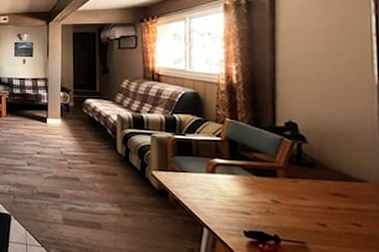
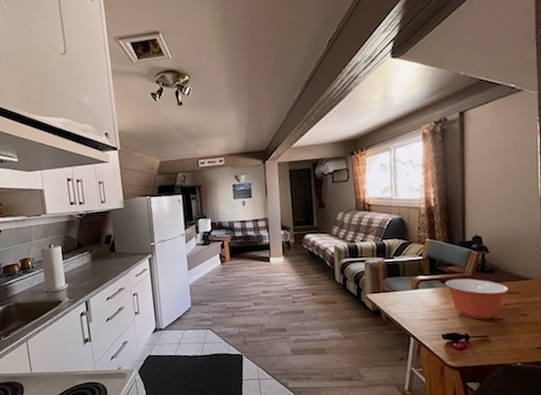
mixing bowl: none [248,167,334,223] -> present [444,278,508,320]

